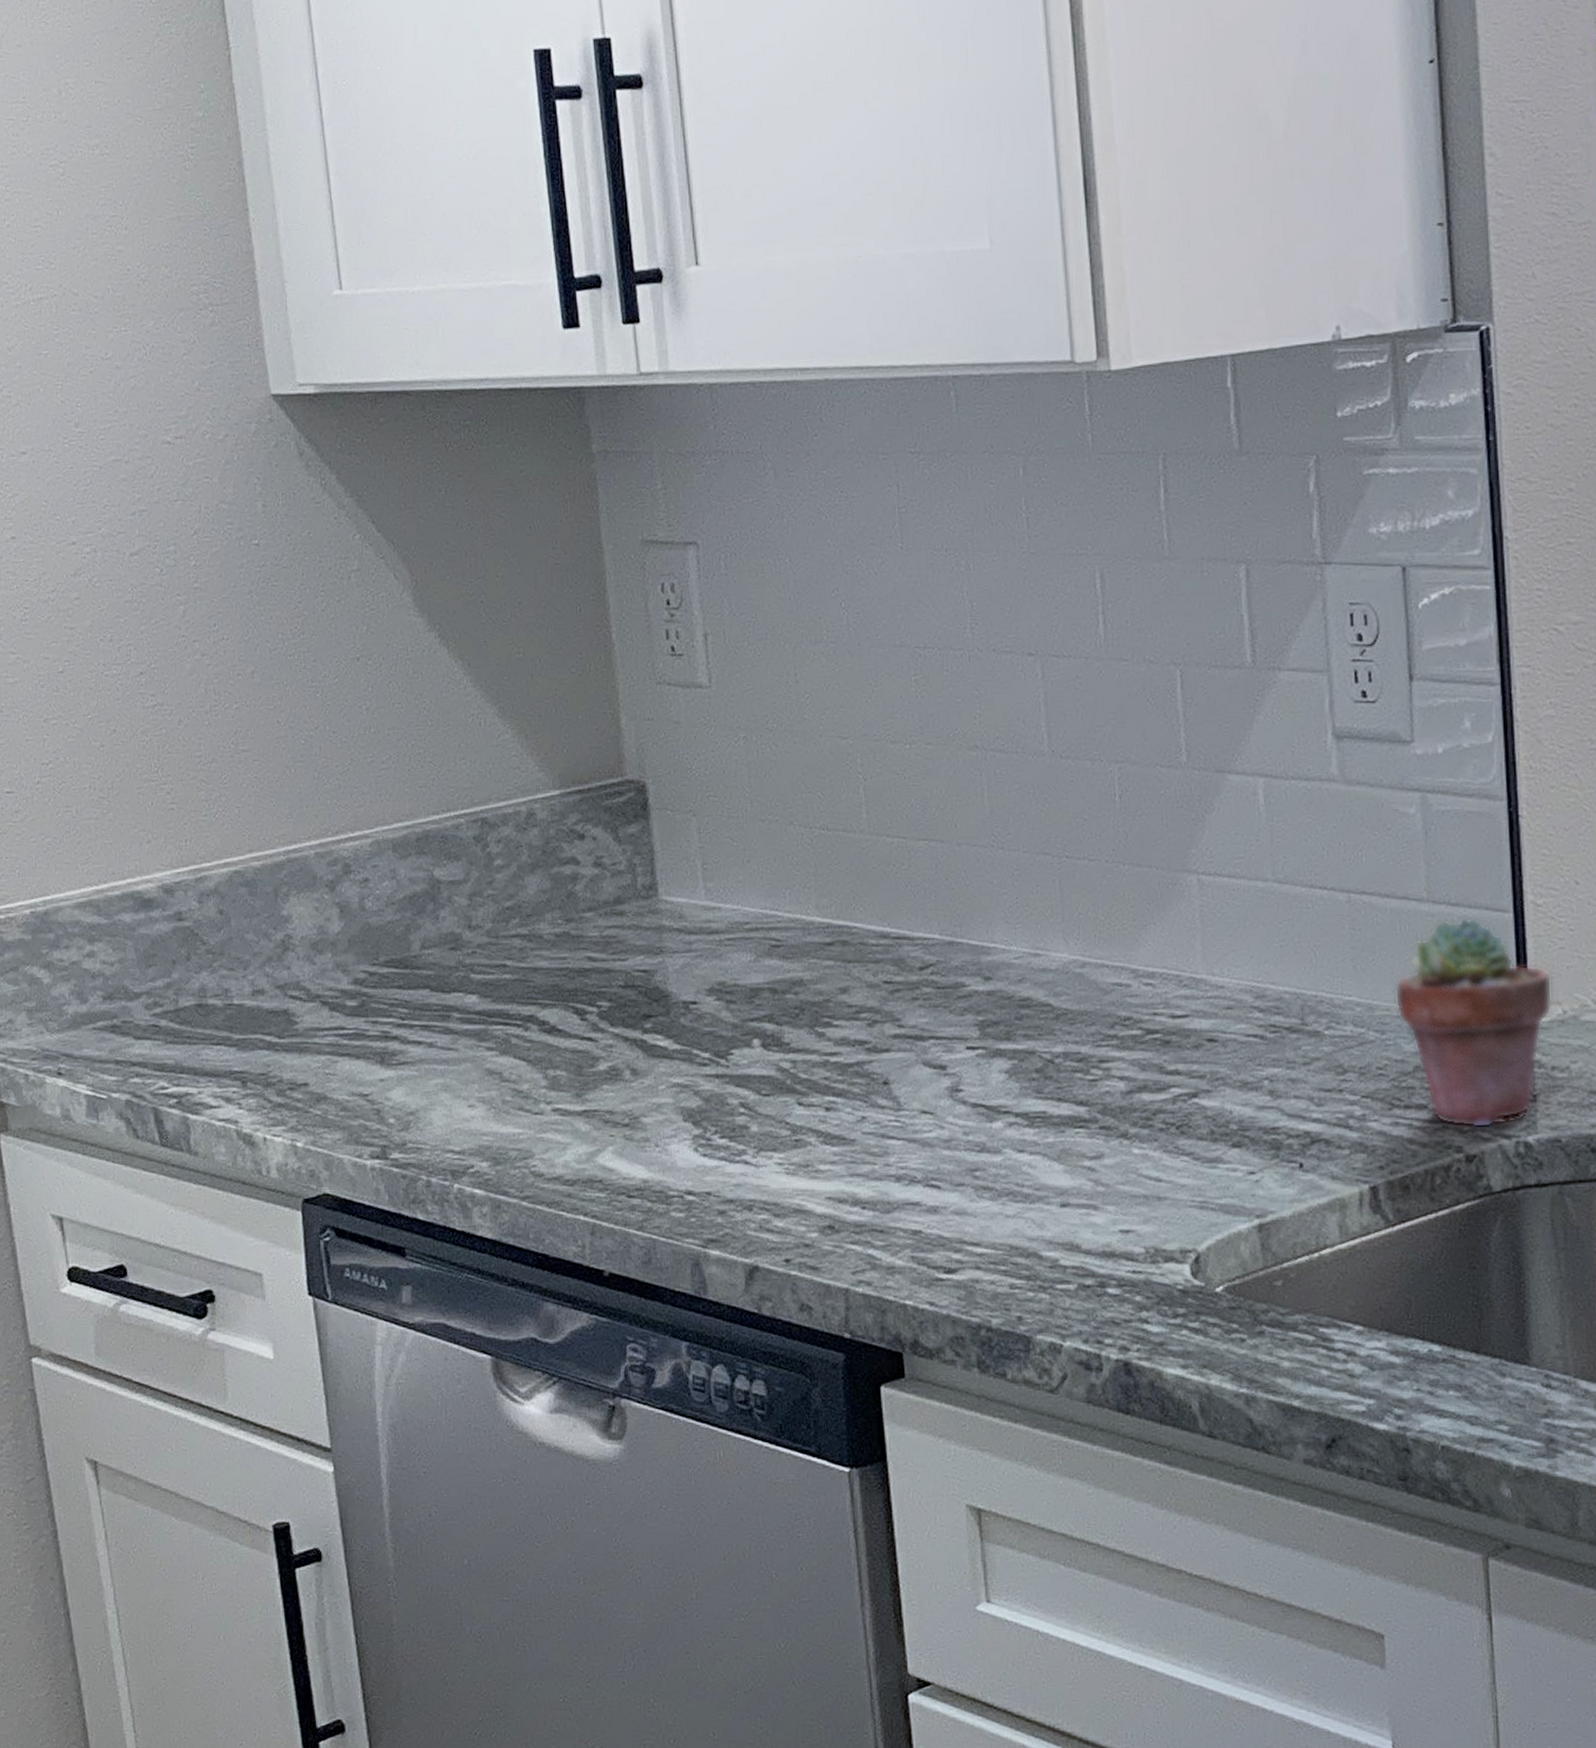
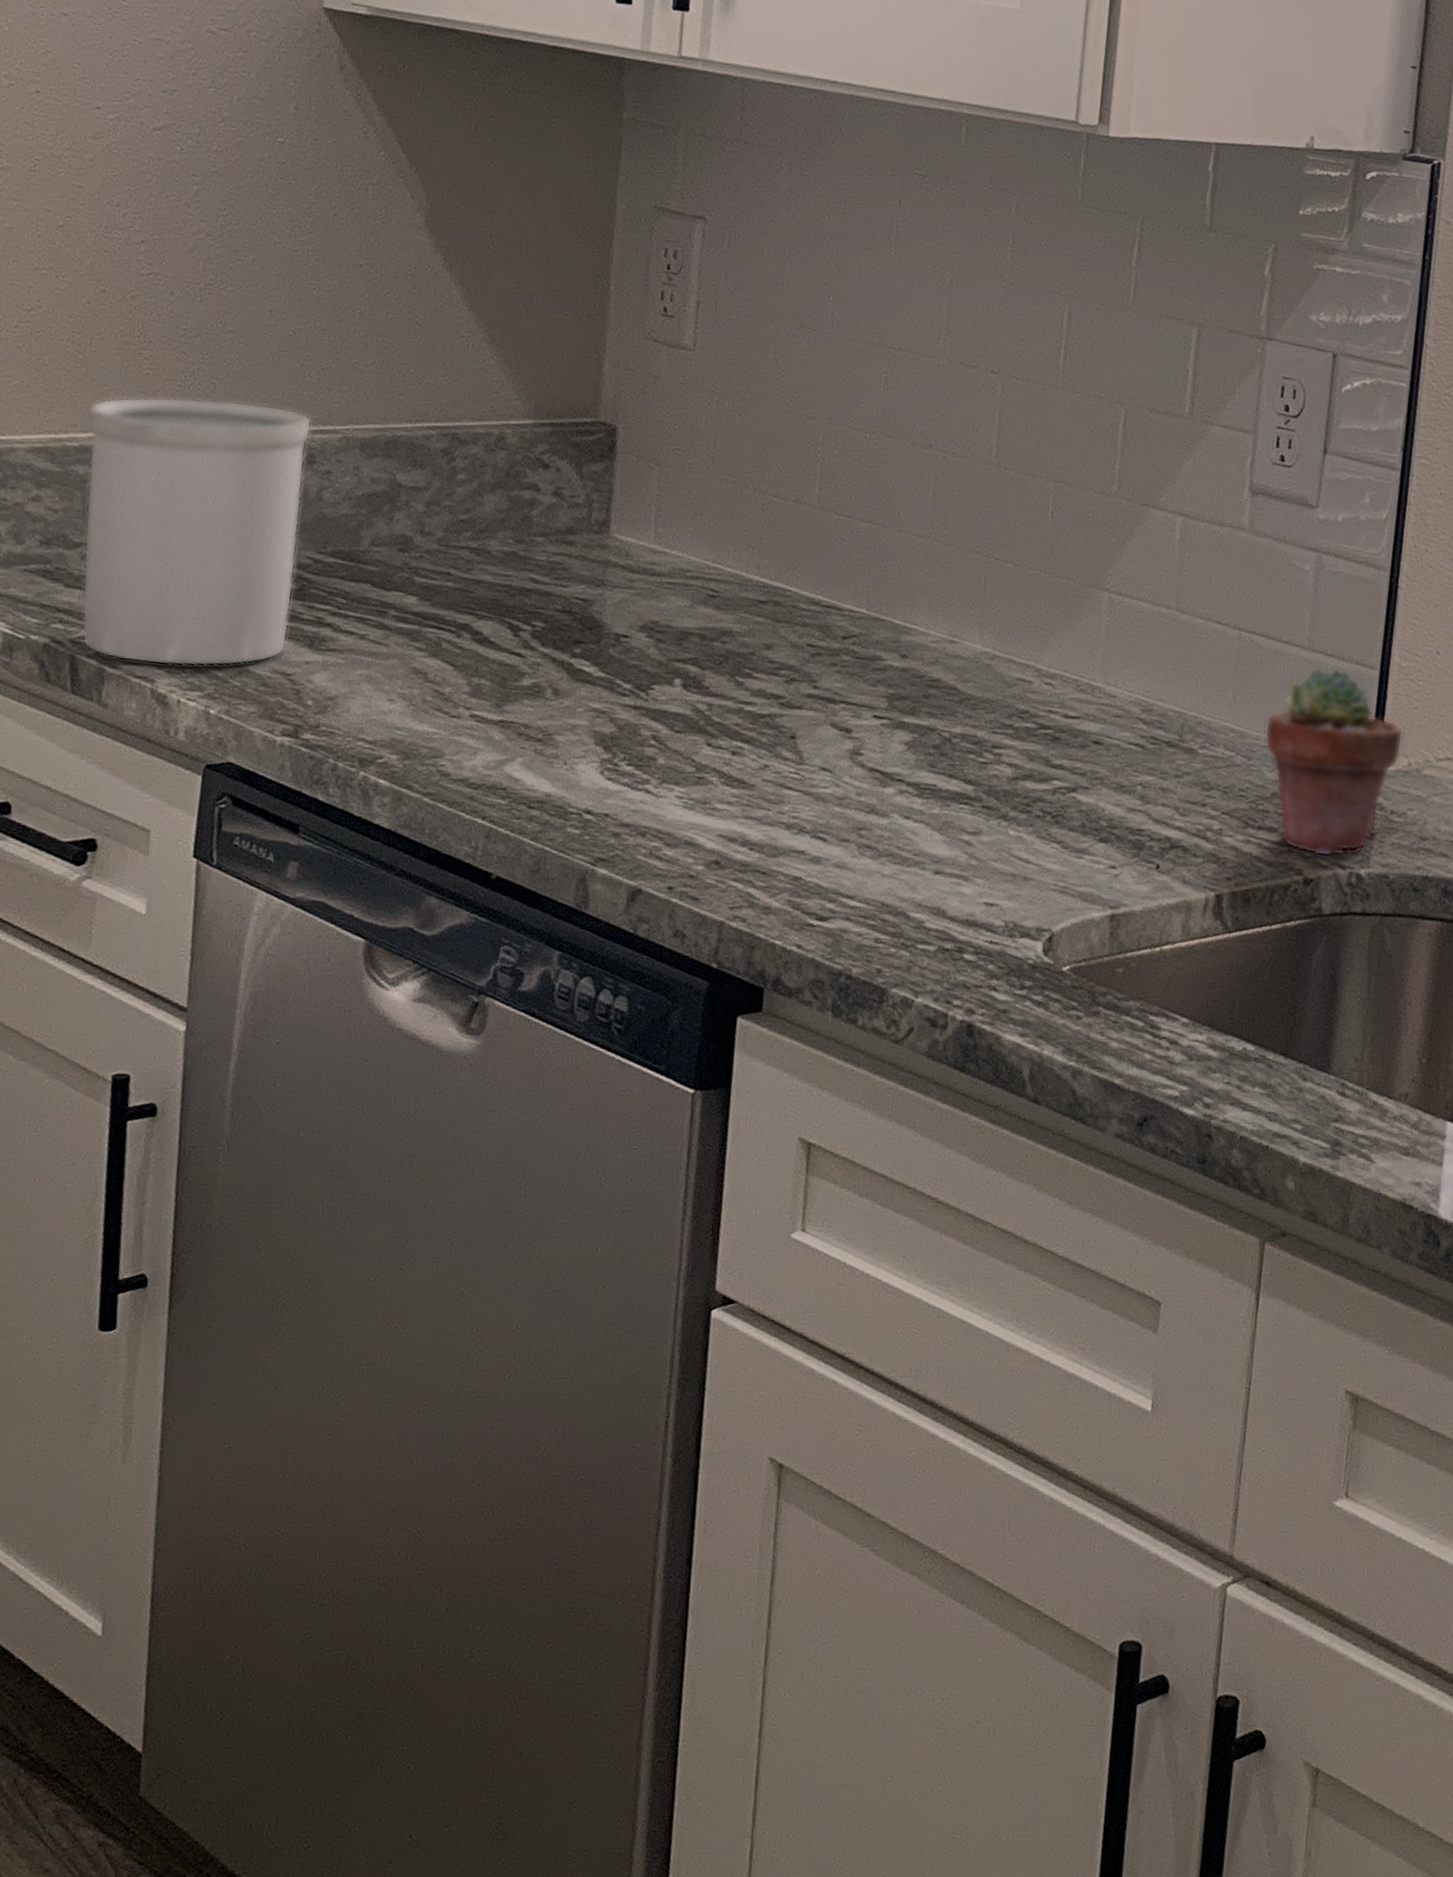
utensil holder: none [122,820,358,1106] -> present [81,397,312,667]

